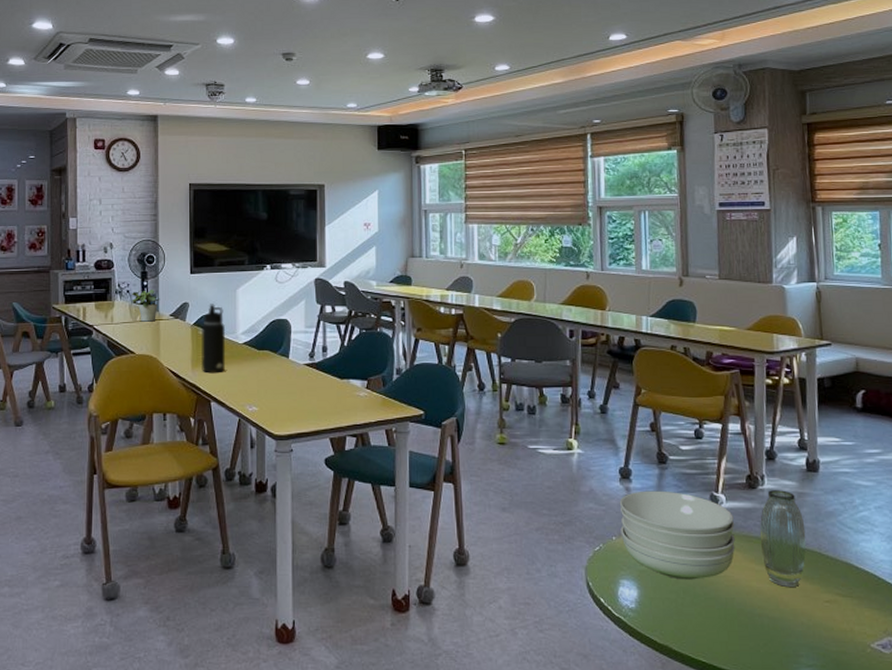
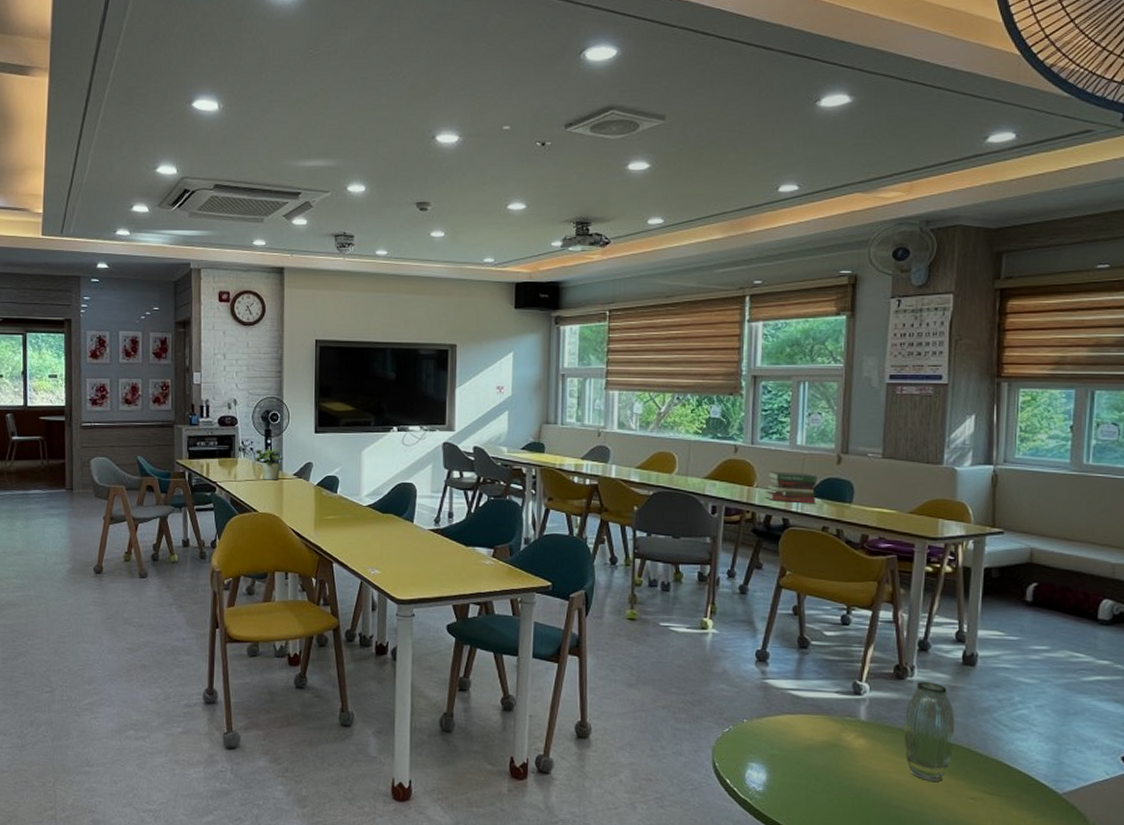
water bottle: present [200,304,225,374] -> none [323,464,349,535]
books: none [616,295,663,325] -> present [764,471,817,504]
bowl: present [619,490,735,580] -> none [753,675,878,768]

